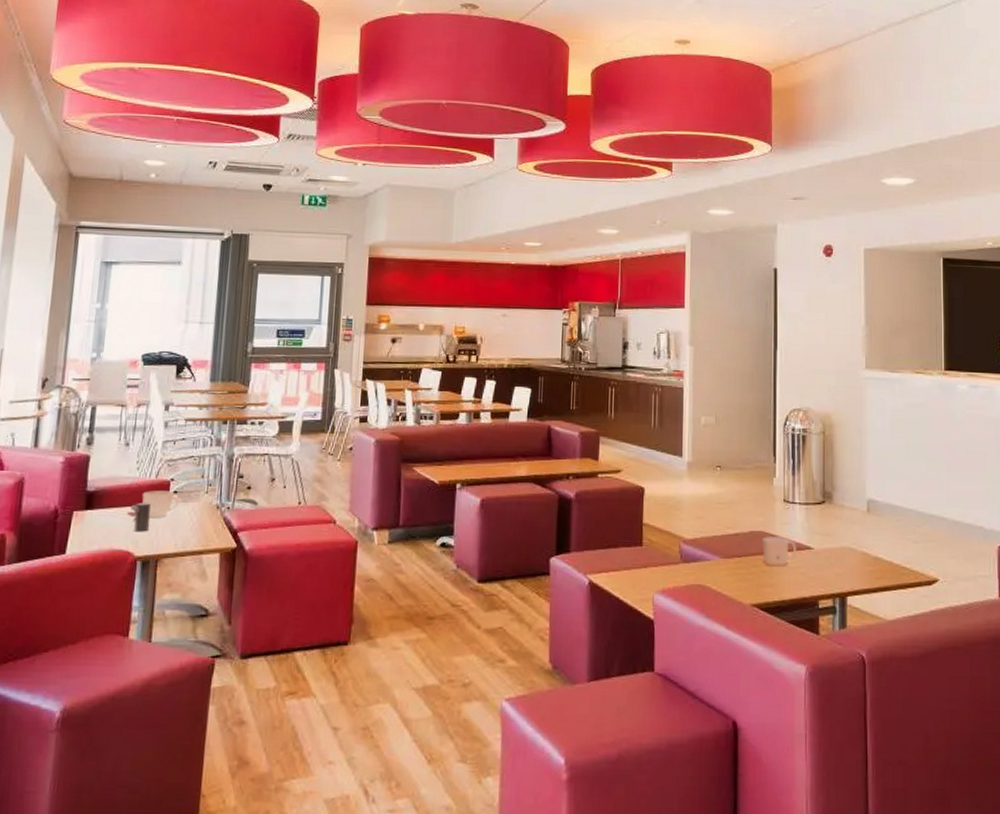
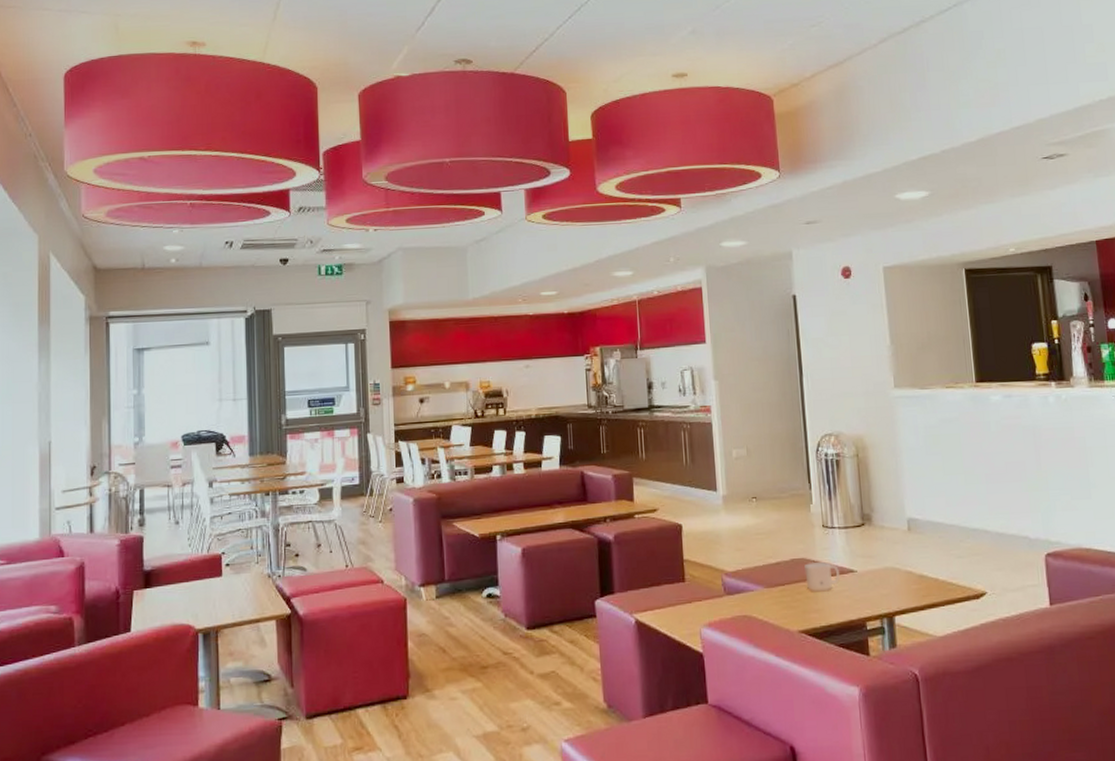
cup: present [126,503,151,532] -> none [183,577,207,606]
cup: present [141,491,180,519] -> none [196,564,233,592]

